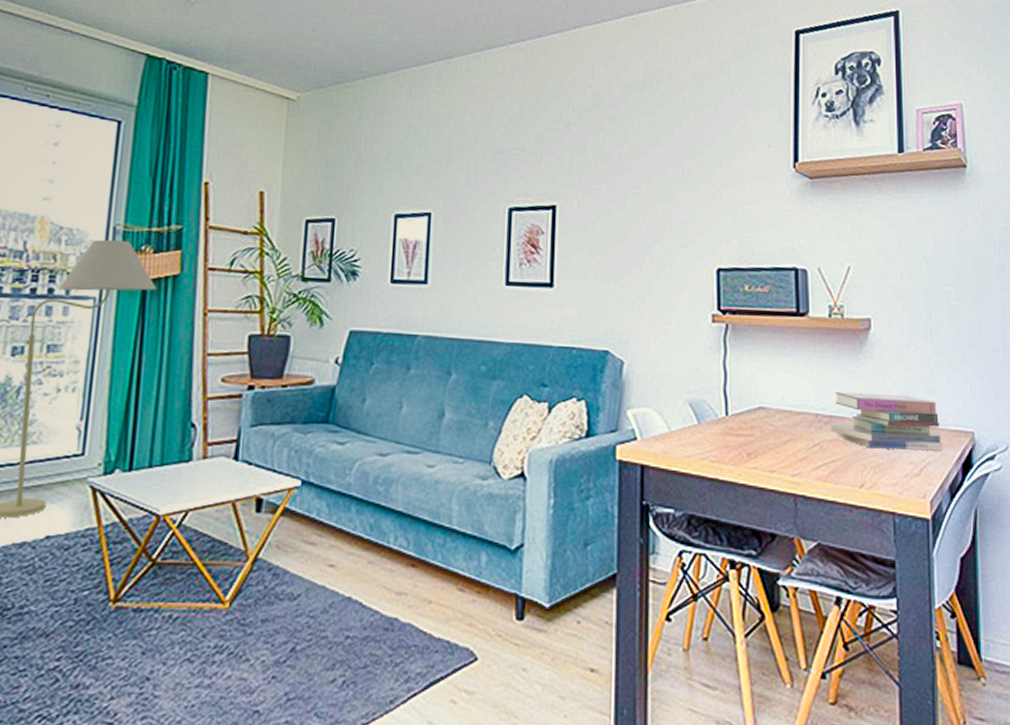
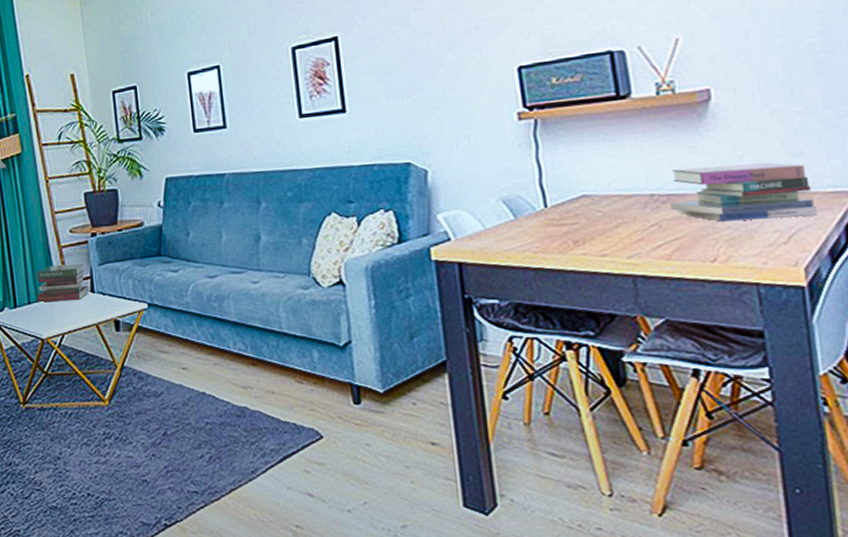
books: none [161,421,231,469] -> present [36,263,88,303]

